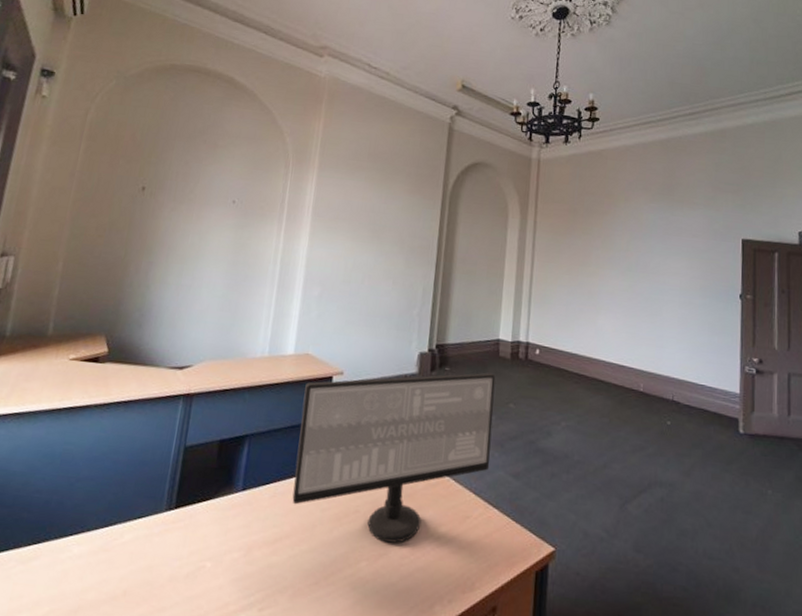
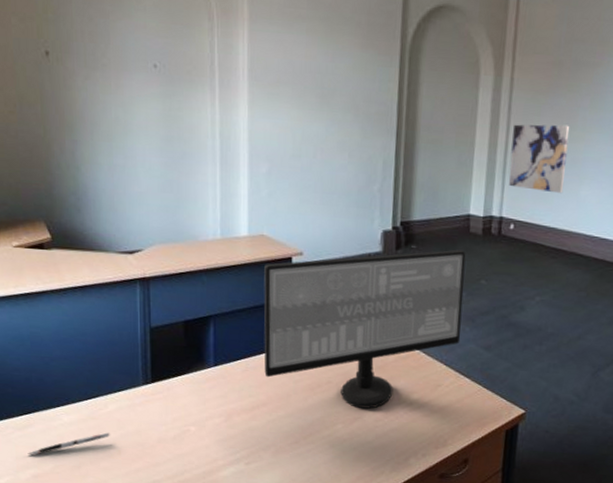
pen: none [24,568,119,595] -> present [27,432,110,455]
wall art: none [534,259,586,322] -> present [509,124,570,194]

